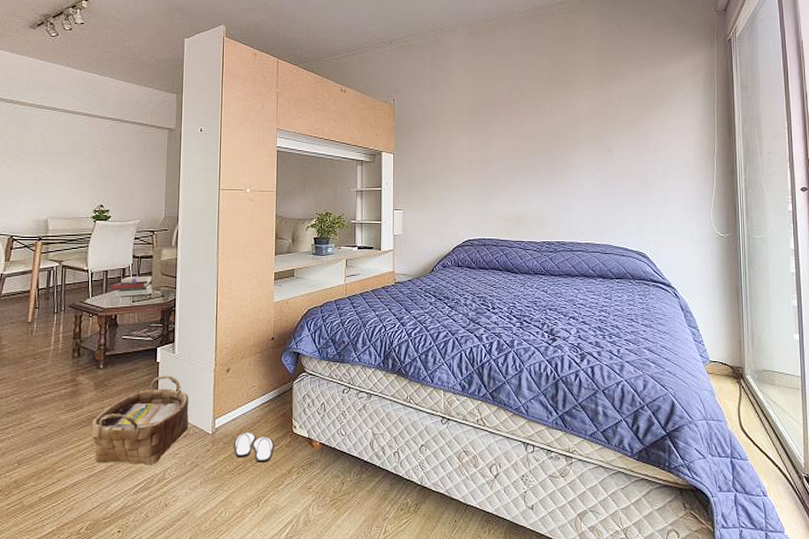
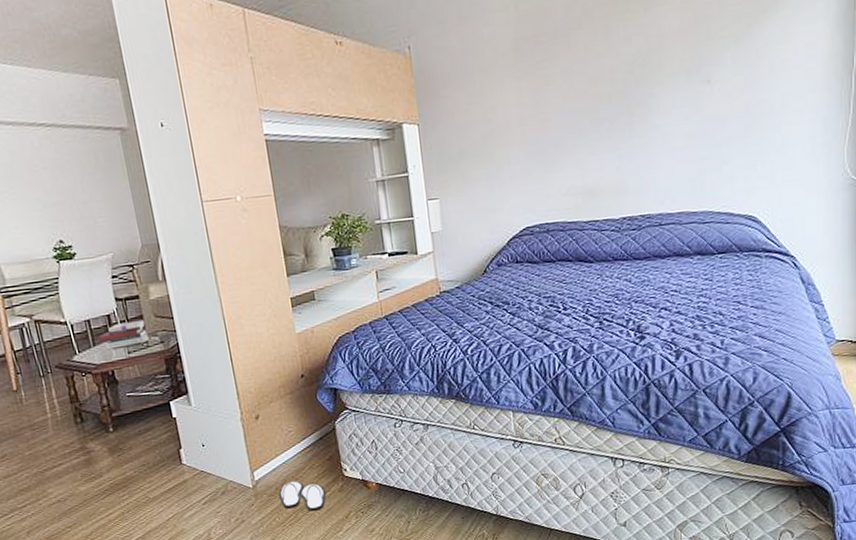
woven basket: present [91,375,189,465] -> none [116,430,225,531]

